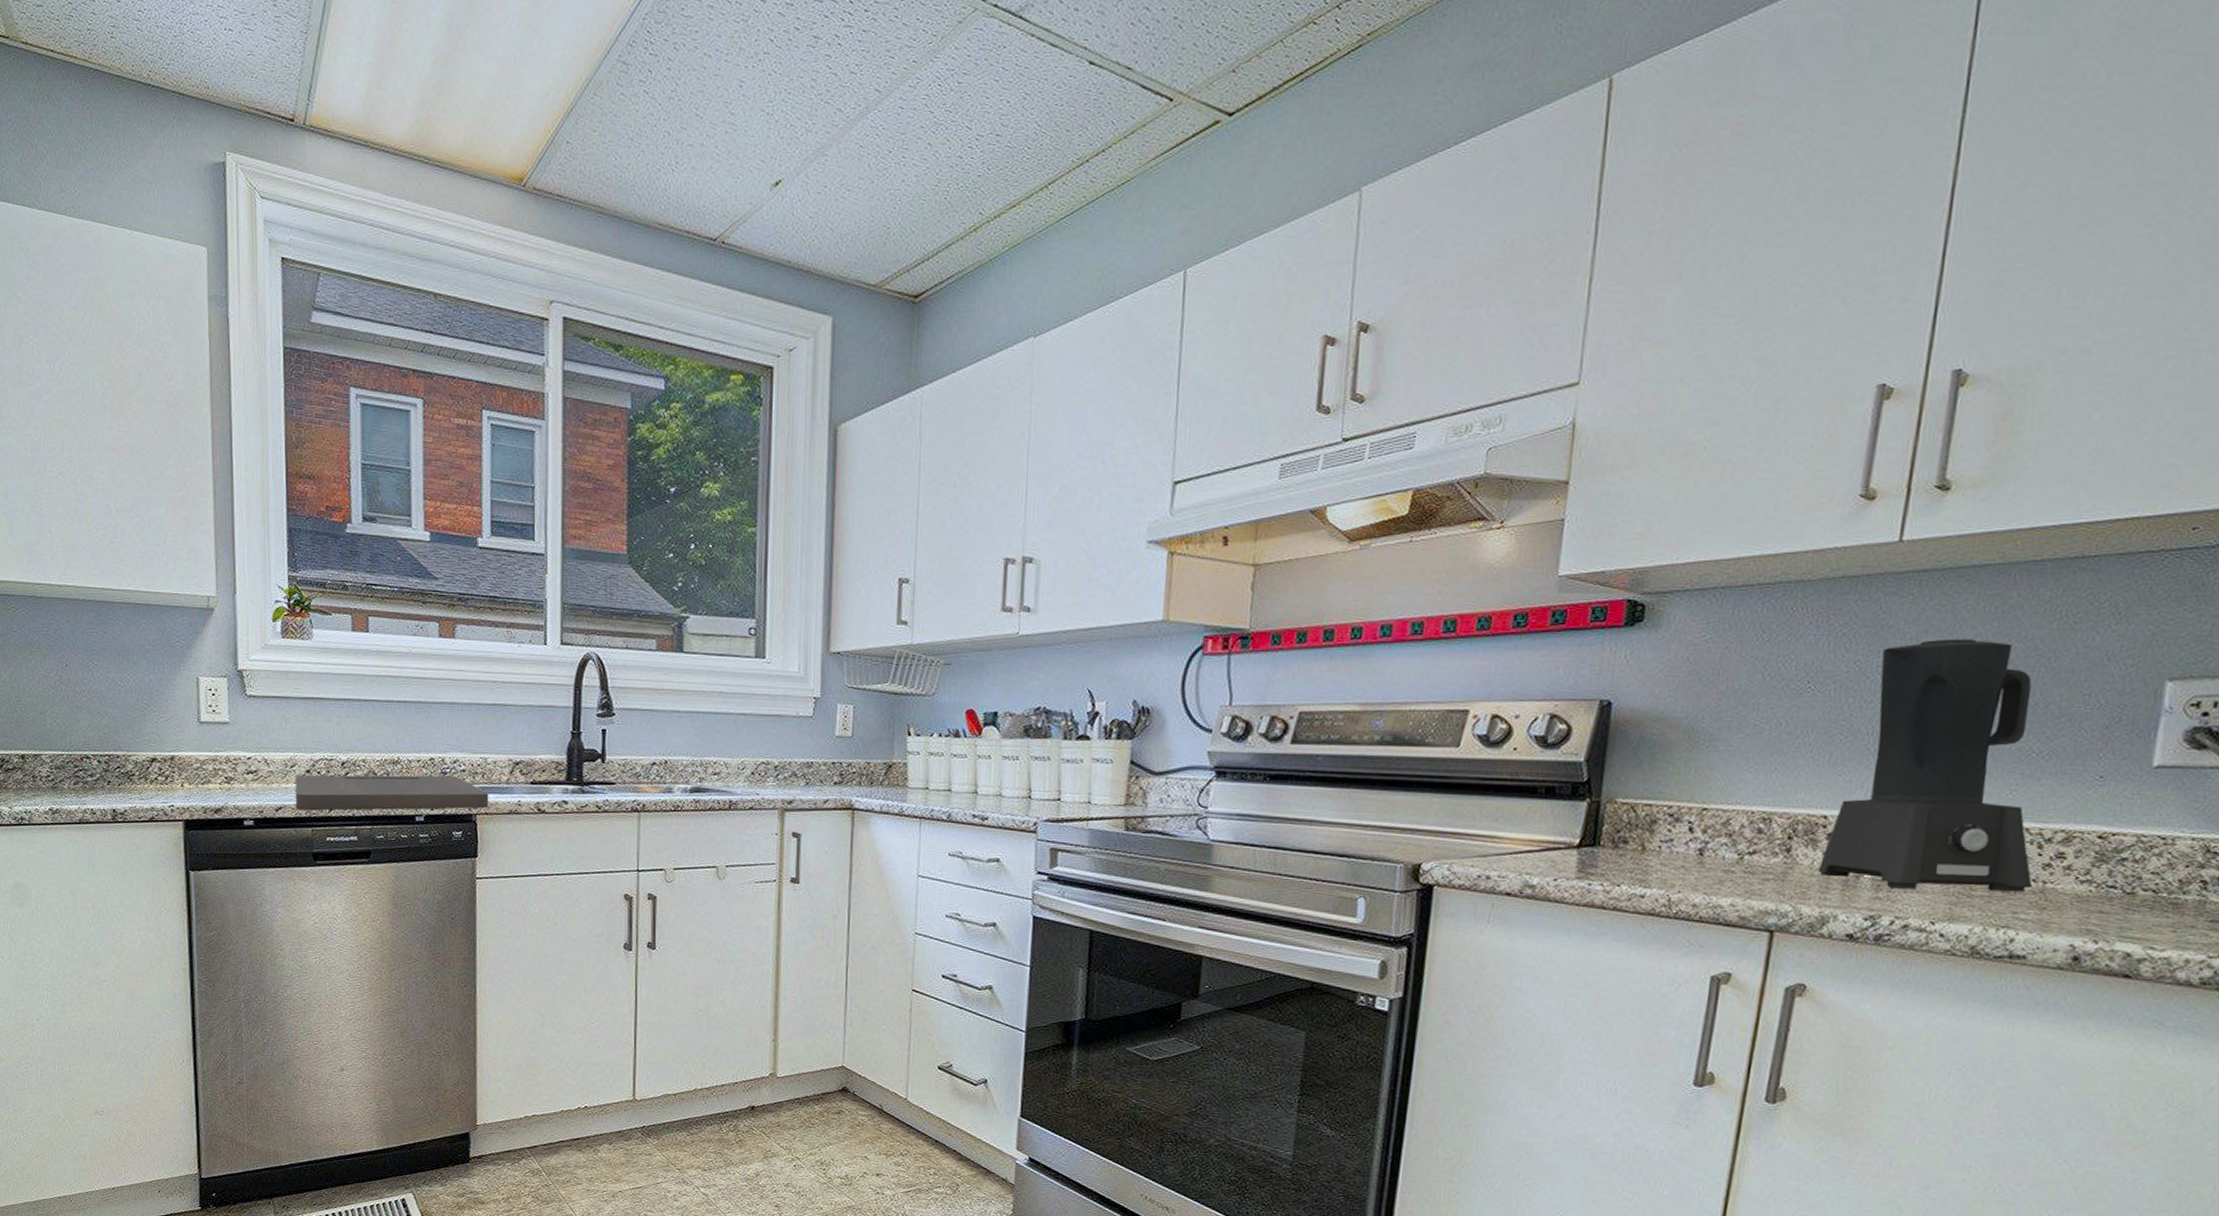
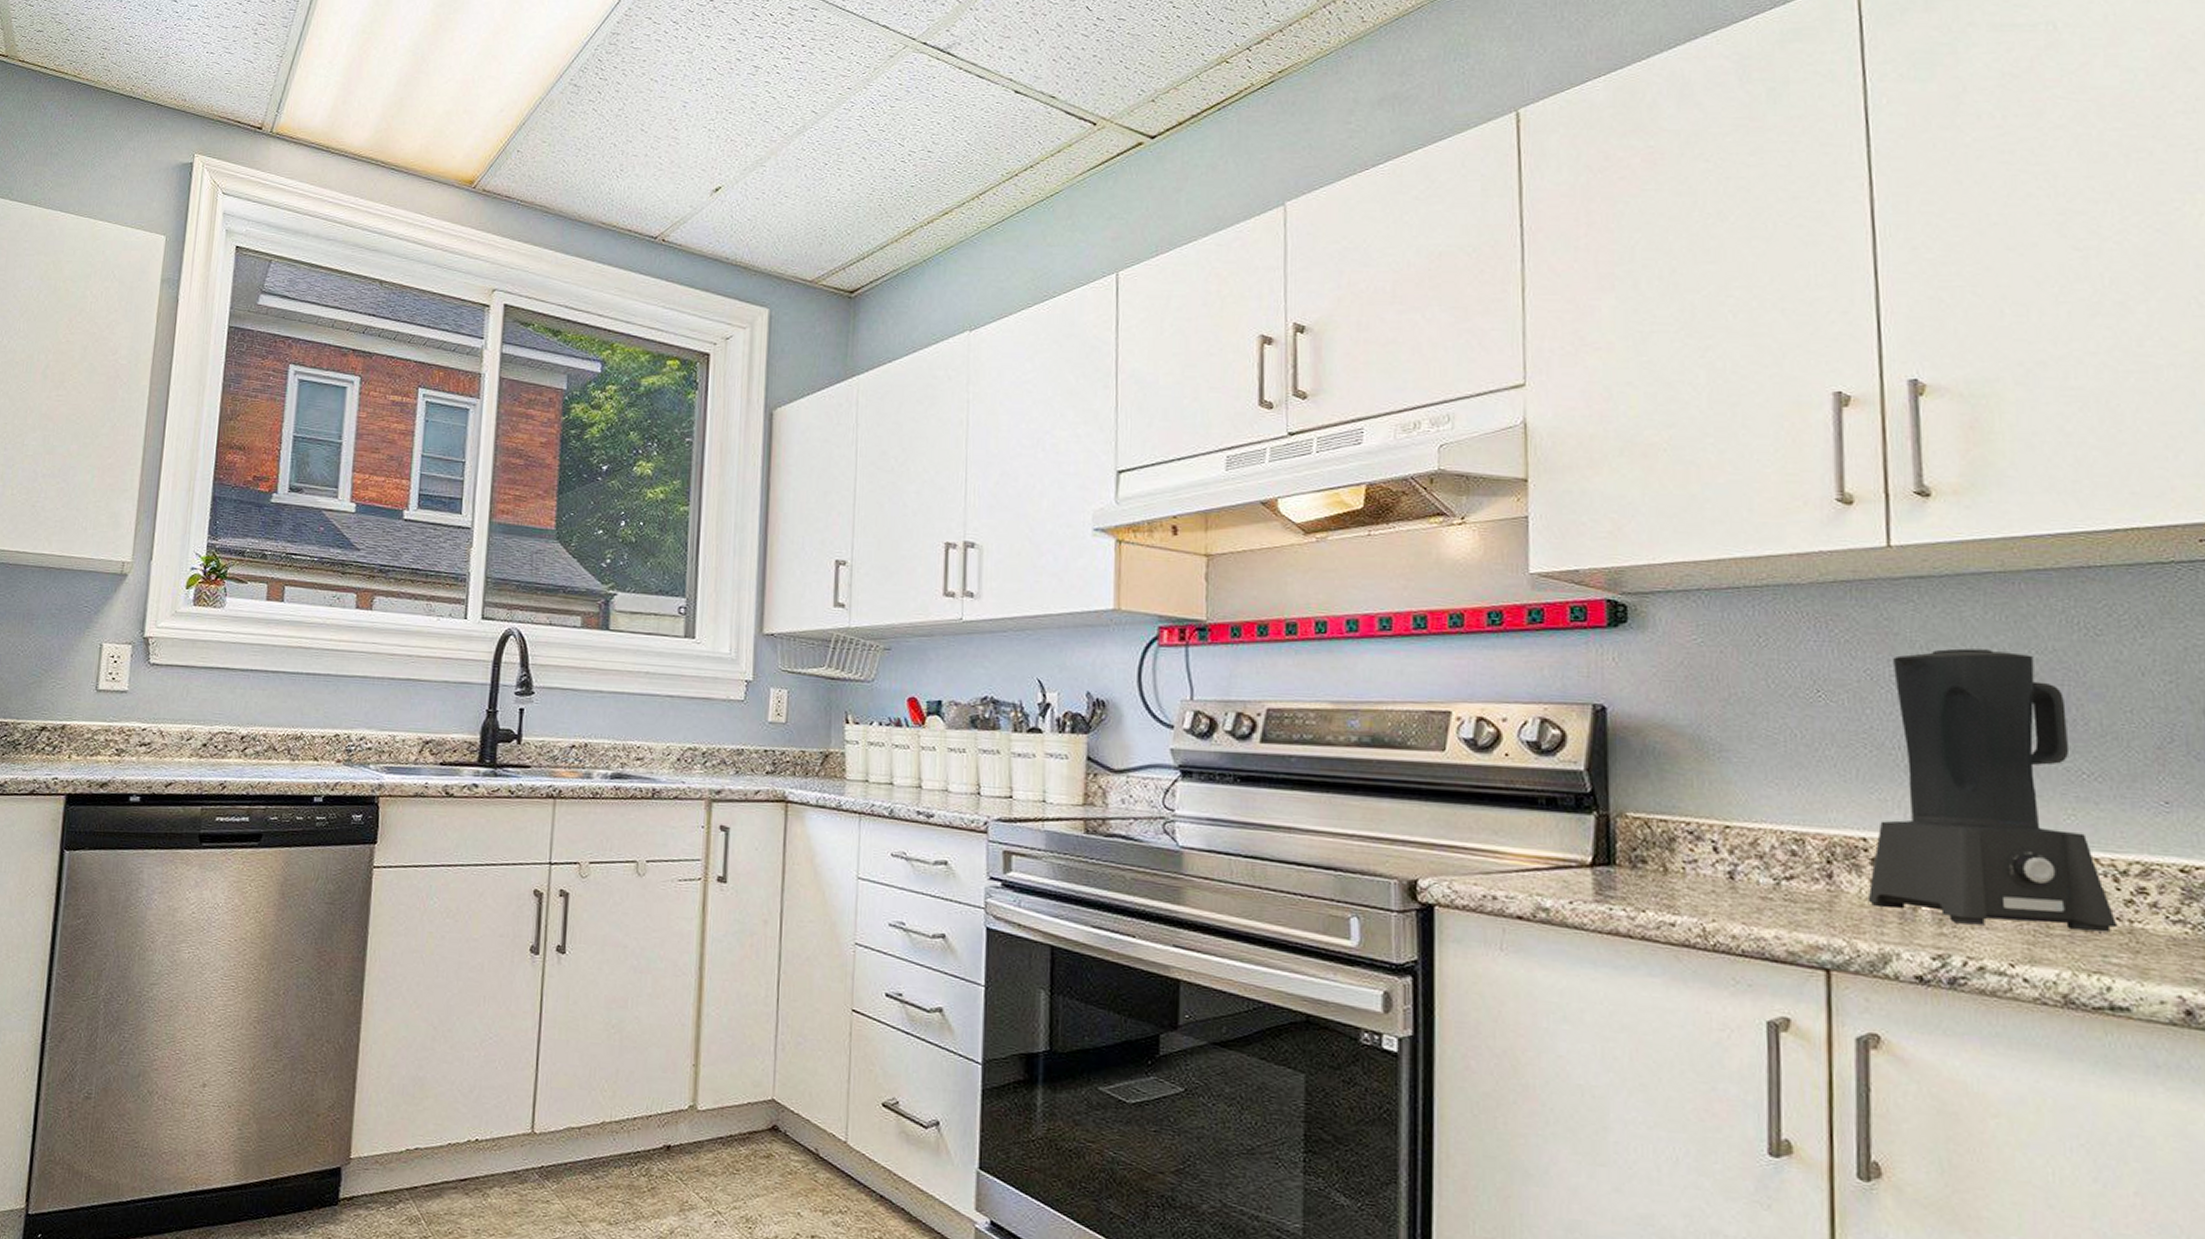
cutting board: present [296,775,489,810] -> none [187,749,395,791]

